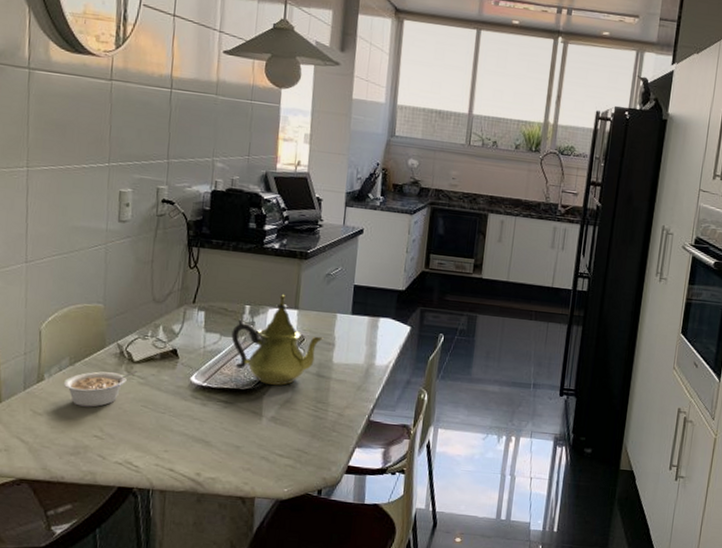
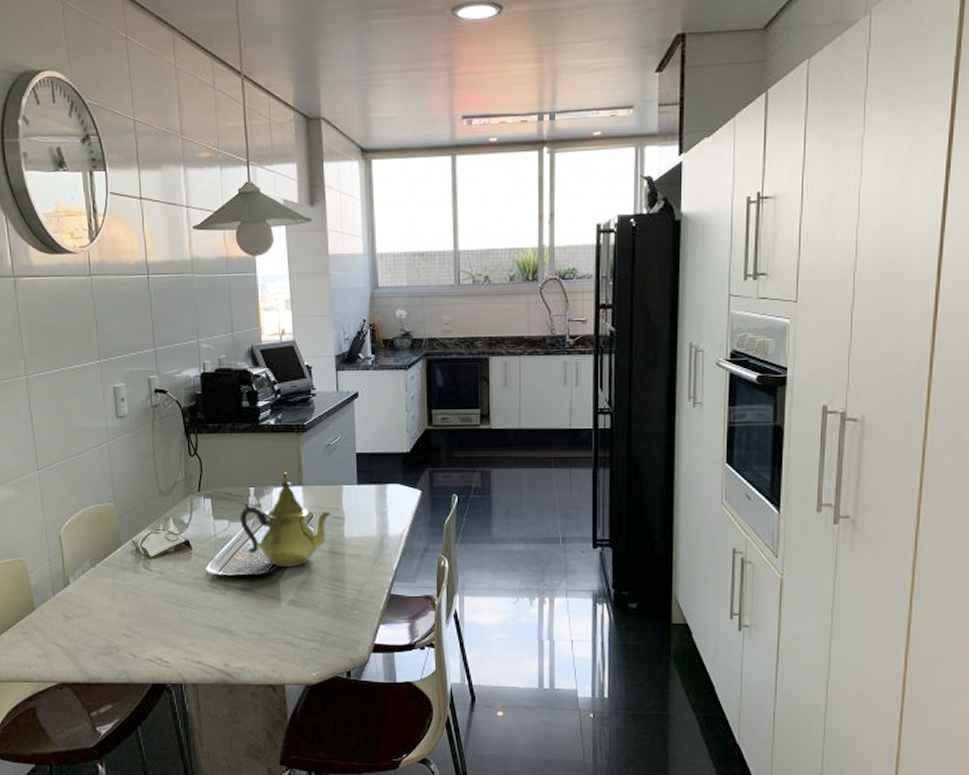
legume: present [63,370,138,407] -> none [87,565,156,607]

